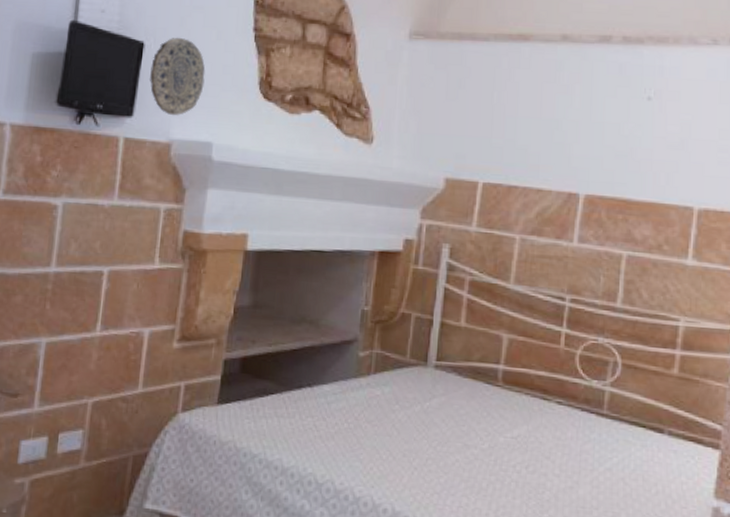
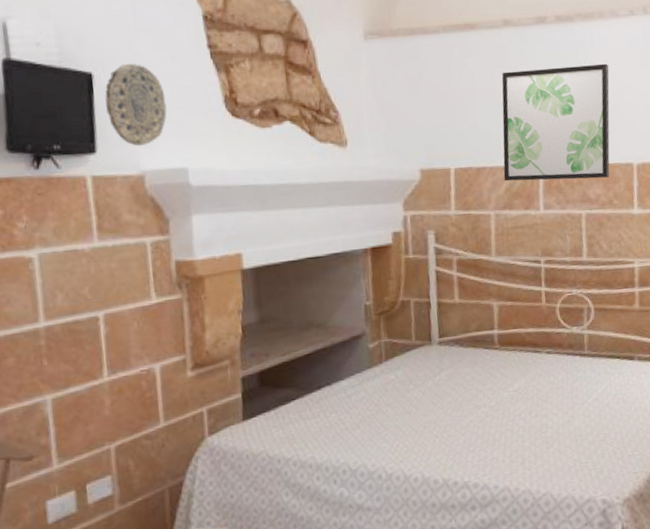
wall art: none [537,89,679,219] -> present [501,63,610,182]

